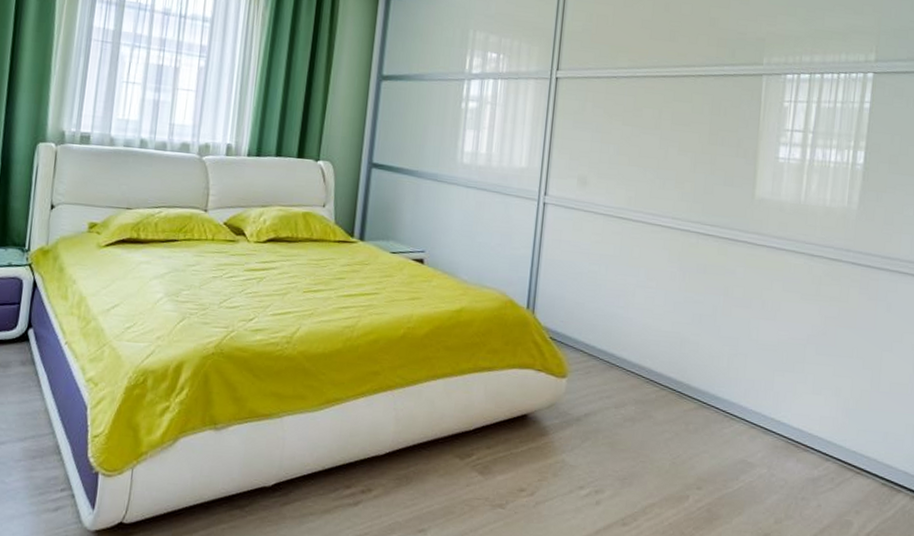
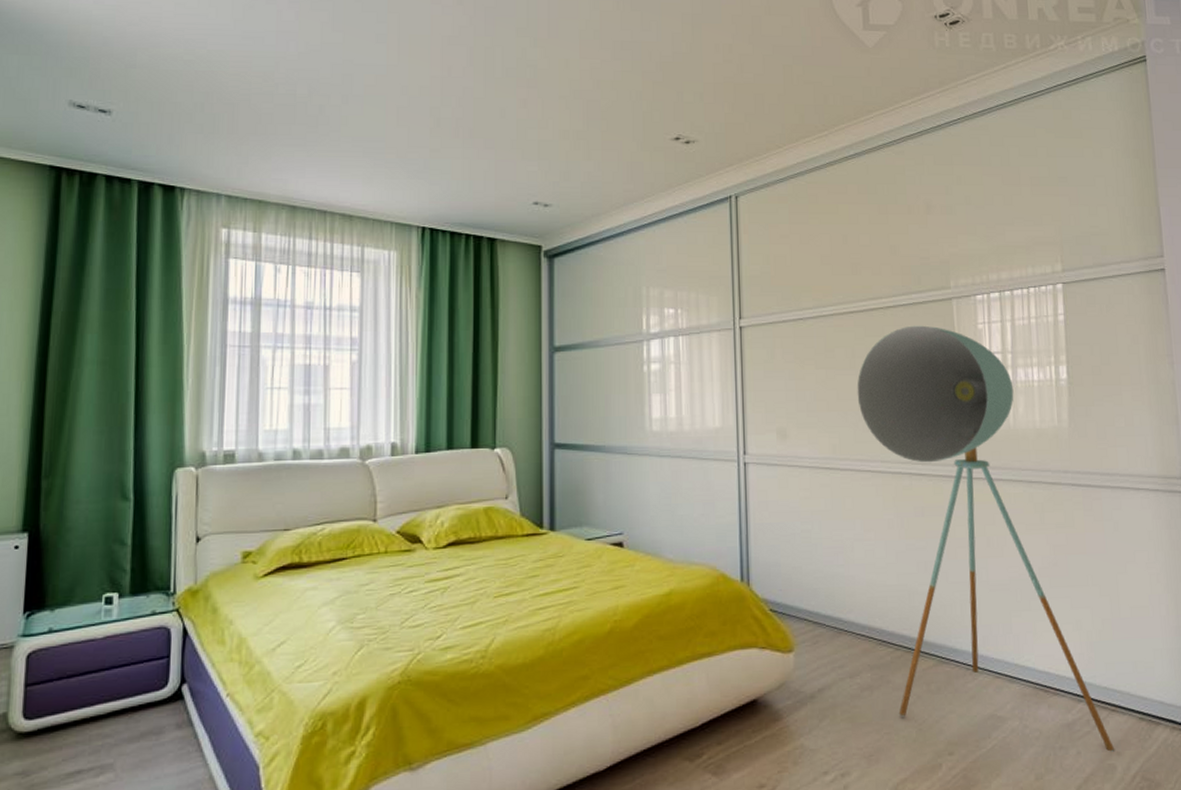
floor lamp: none [656,95,853,510] -> present [857,325,1114,752]

